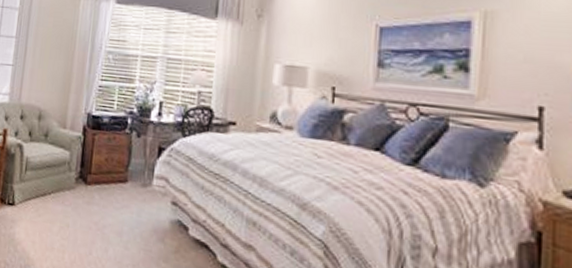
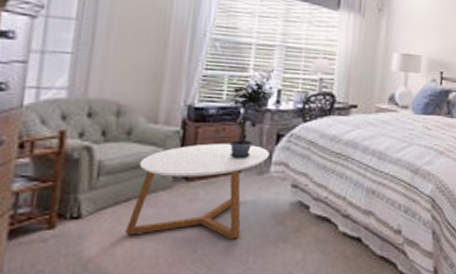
coffee table: none [42,150,152,249] -> present [125,143,270,239]
potted plant: none [117,90,155,169] -> present [227,79,272,159]

